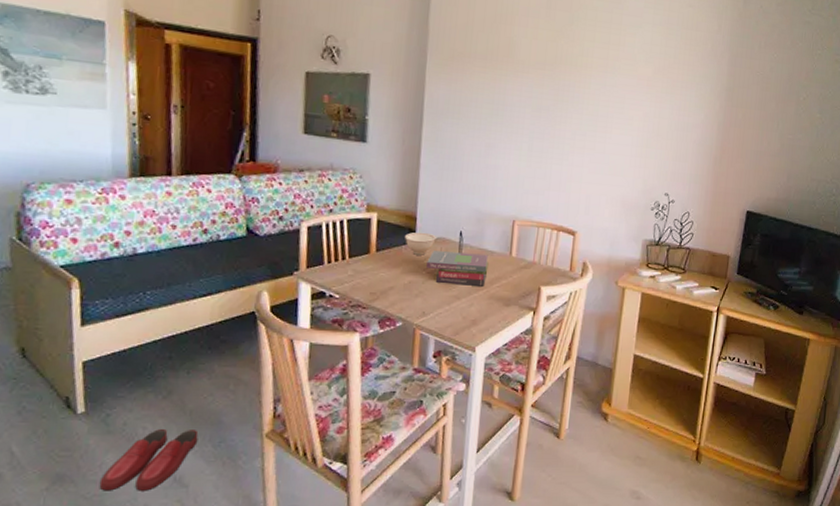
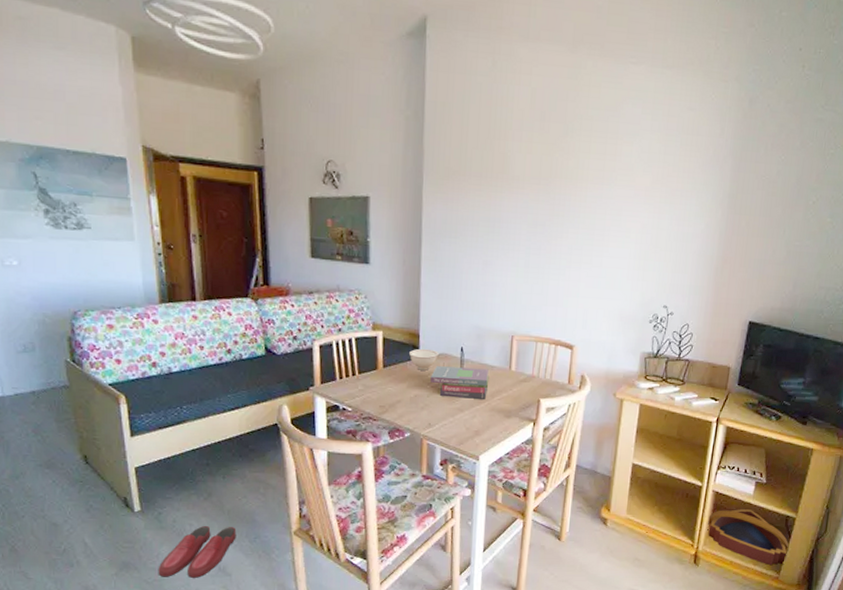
decorative basket: none [709,402,789,461] -> present [708,509,789,566]

